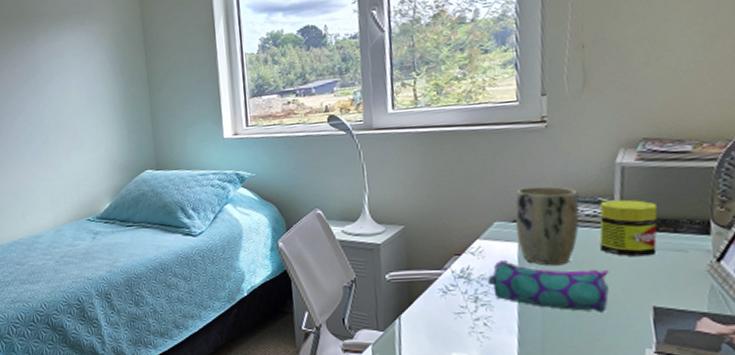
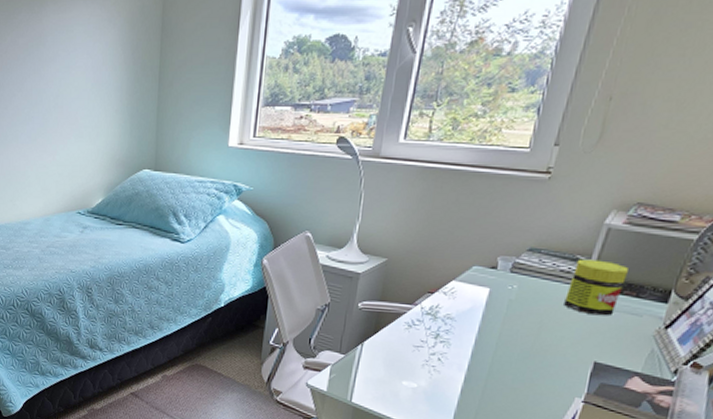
pencil case: present [487,259,609,312] -> none [451,302,564,362]
plant pot: present [515,186,580,266] -> none [490,236,560,315]

